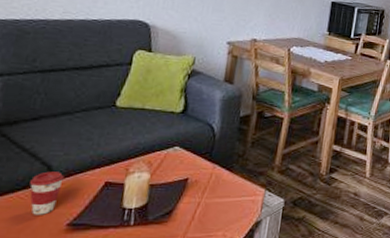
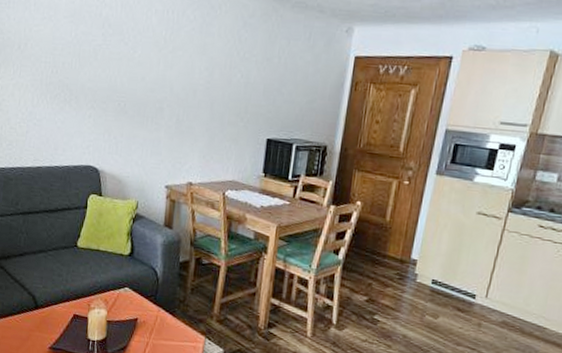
coffee cup: present [29,171,64,215] -> none [22,300,44,337]

